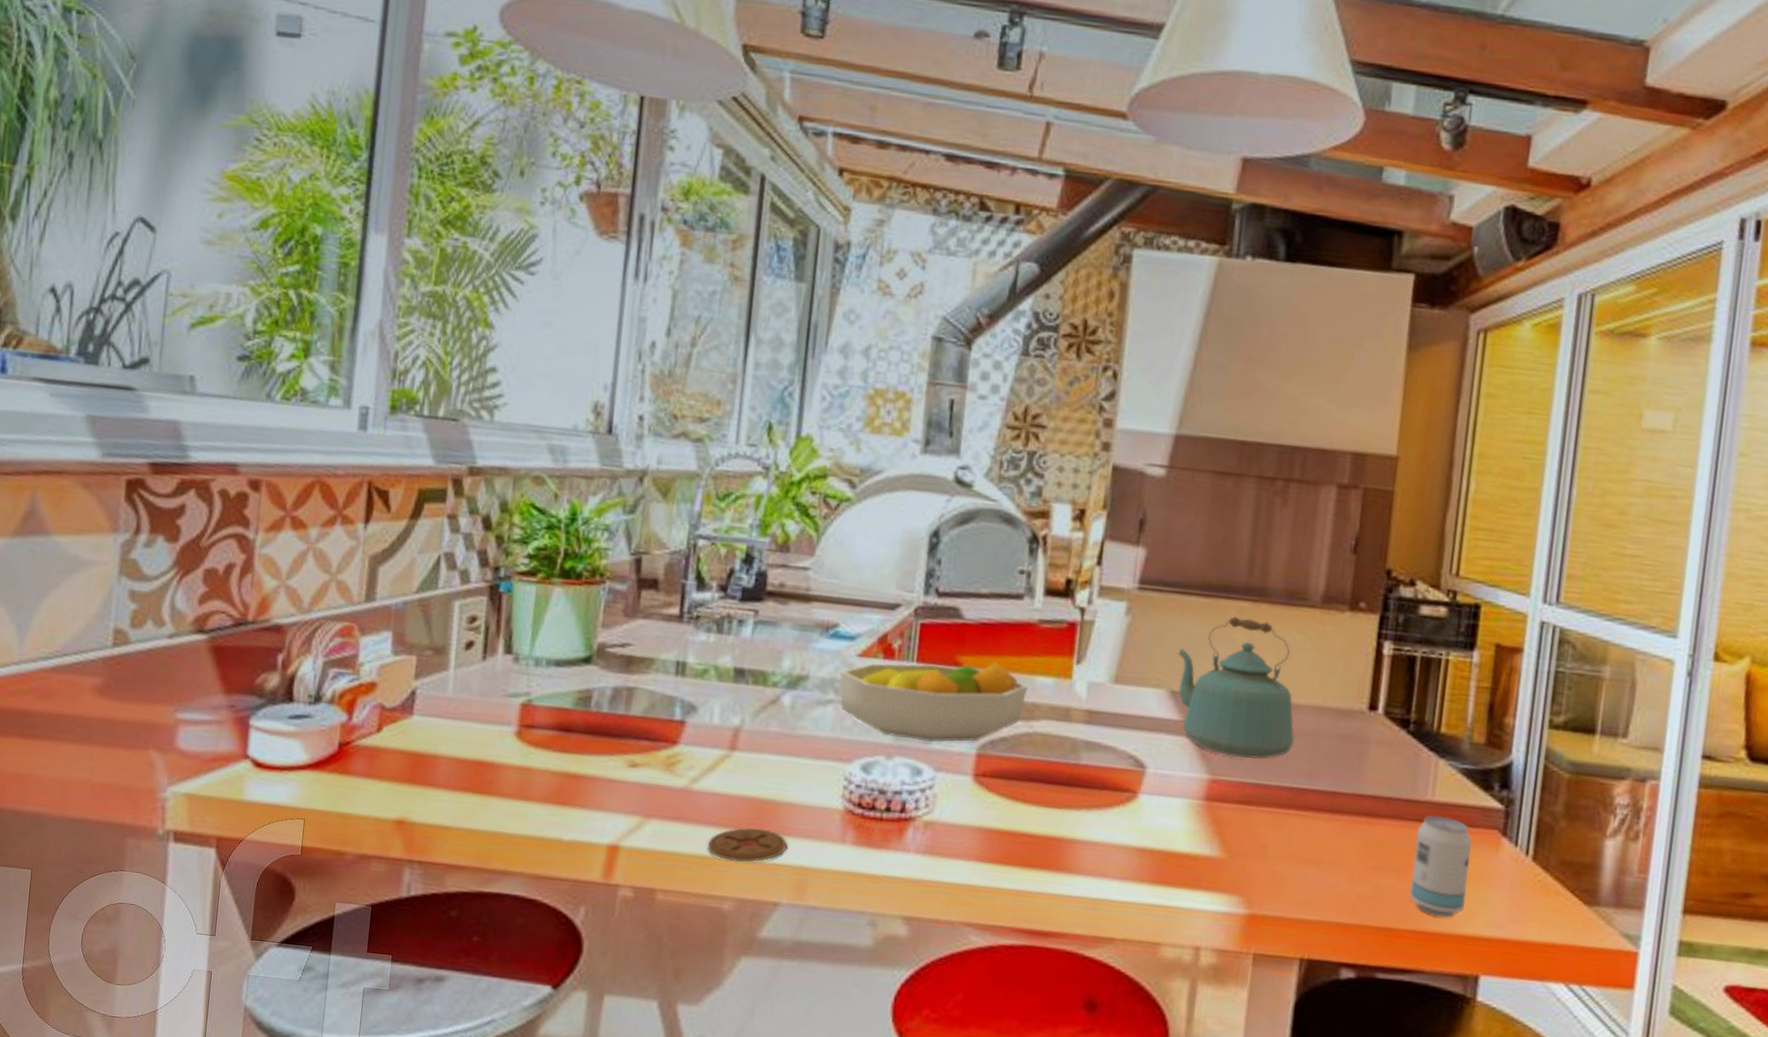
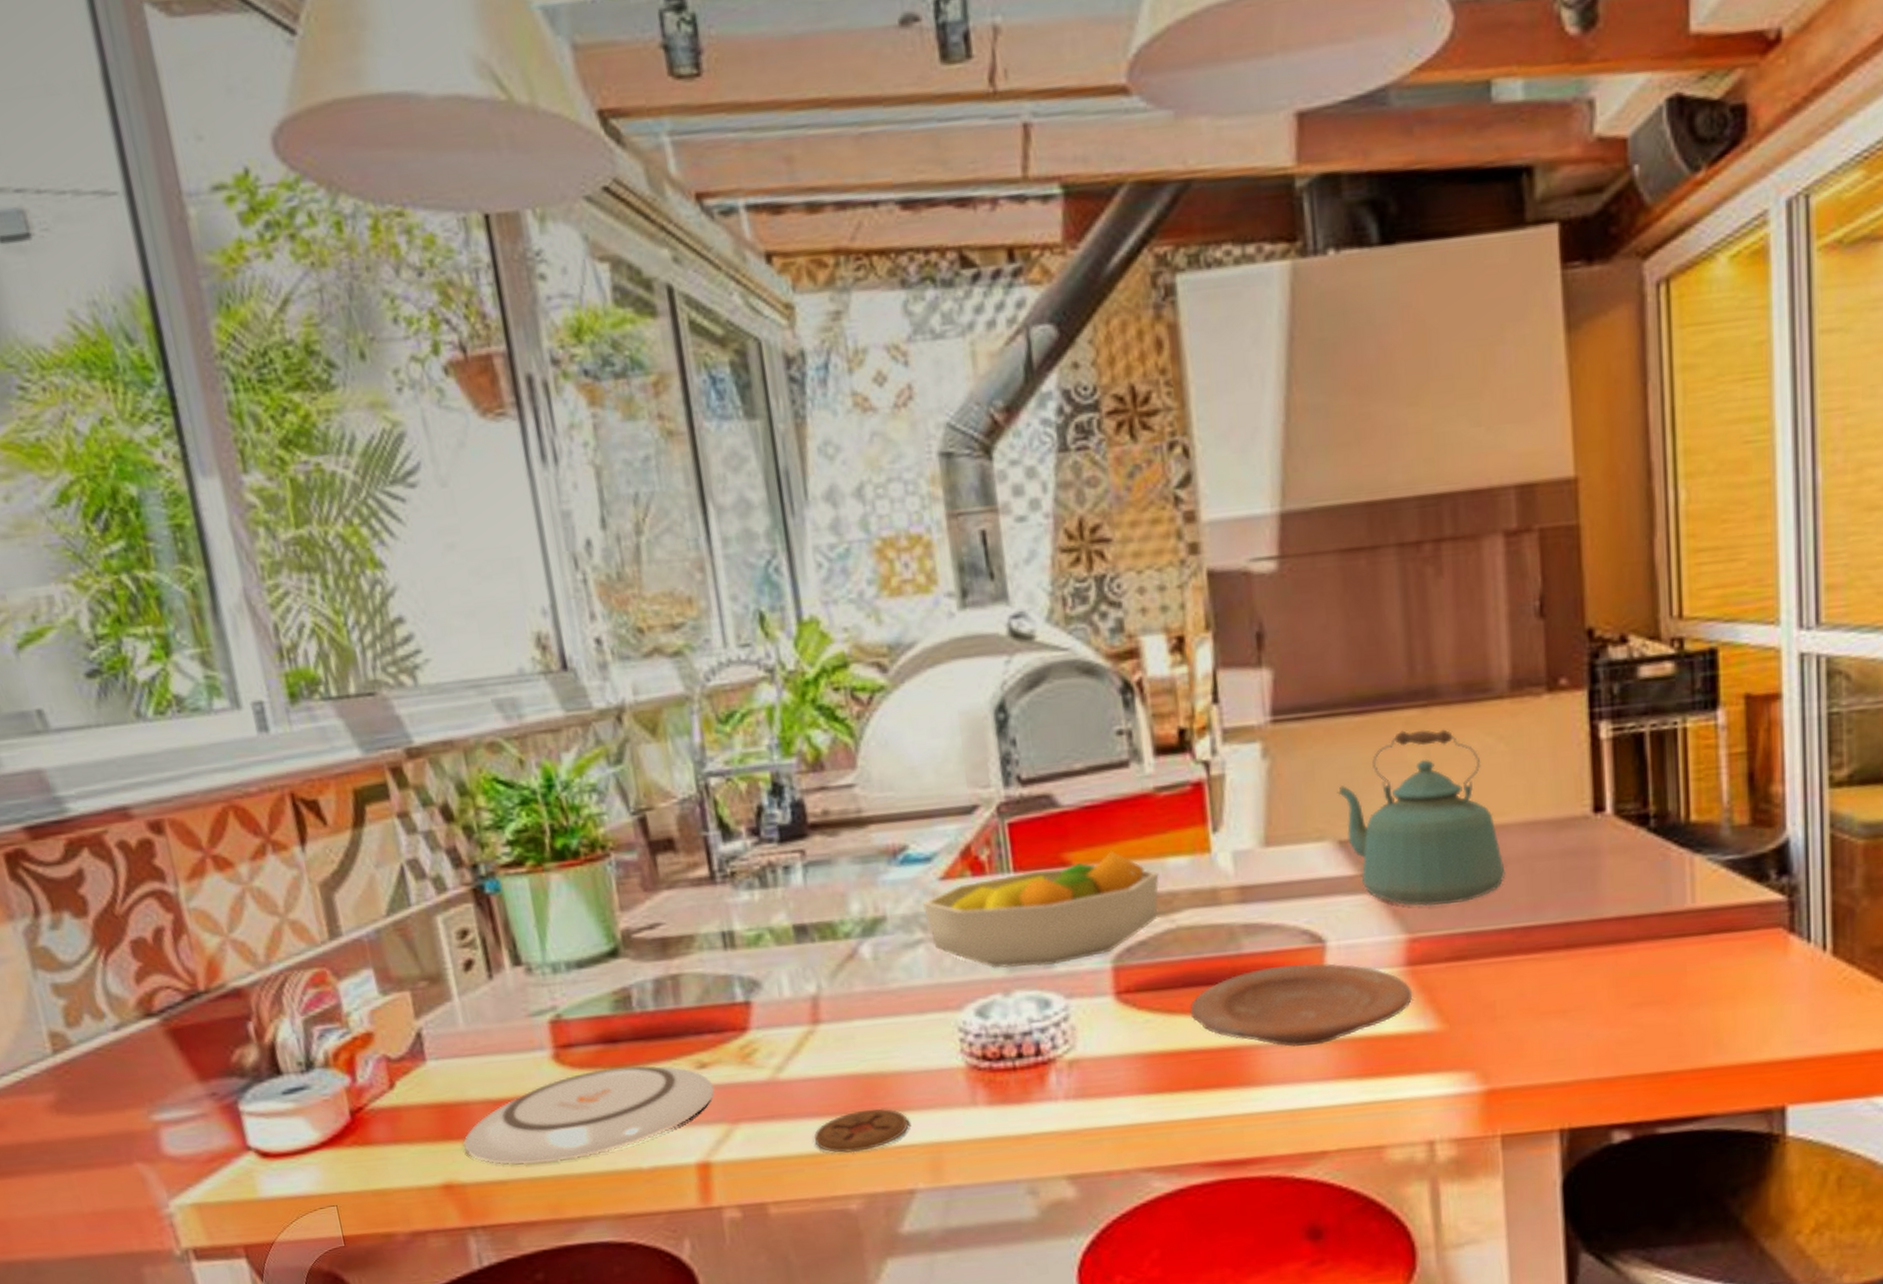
plate: none [422,751,639,821] -> present [463,1065,715,1165]
plate: none [1029,779,1206,850] -> present [1190,963,1413,1047]
beverage can: present [1410,816,1472,918] -> none [1680,924,1754,1047]

